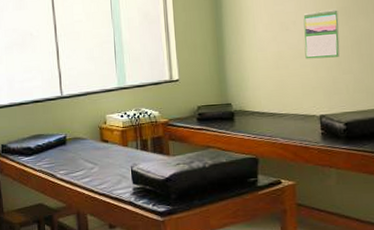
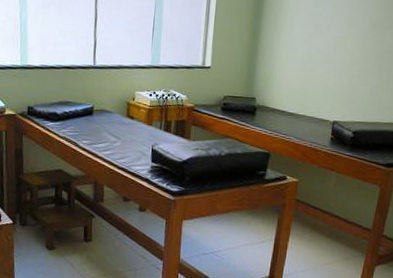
calendar: present [303,8,340,59] -> none [331,19,371,68]

